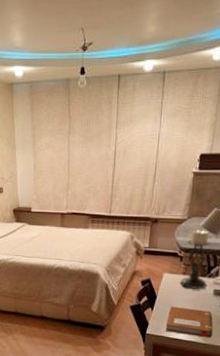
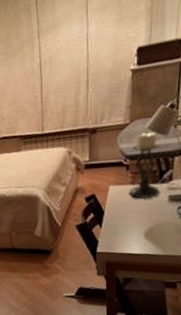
notebook: present [165,306,213,338] -> none [117,219,172,249]

